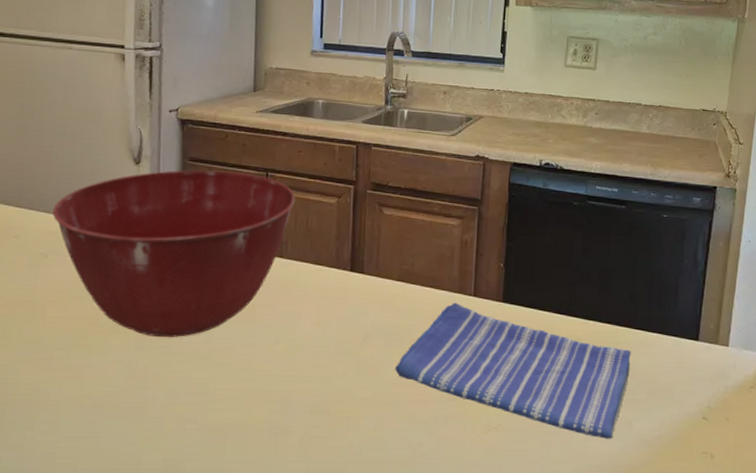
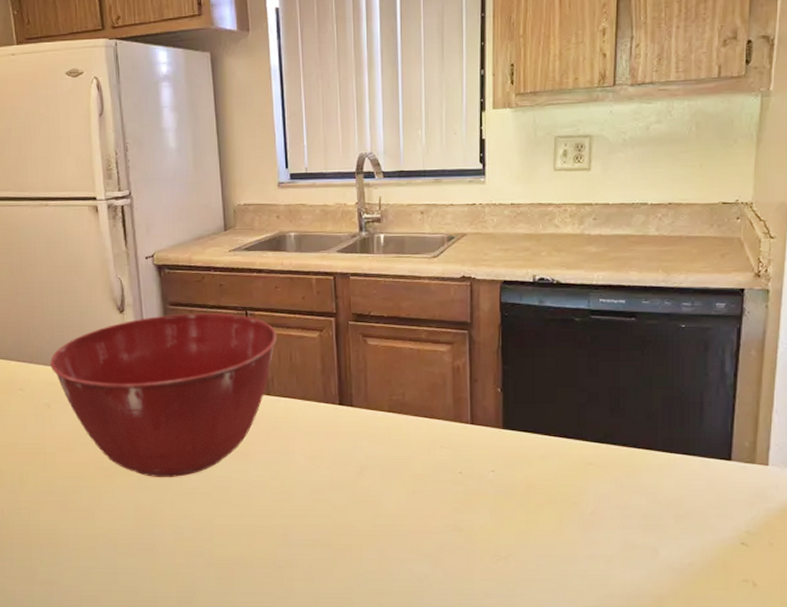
dish towel: present [395,302,631,439] -> none [394,431,652,567]

